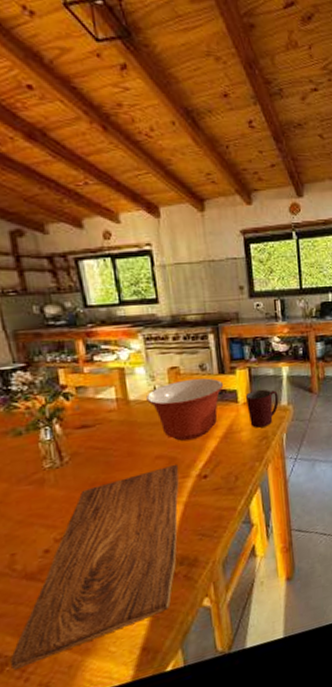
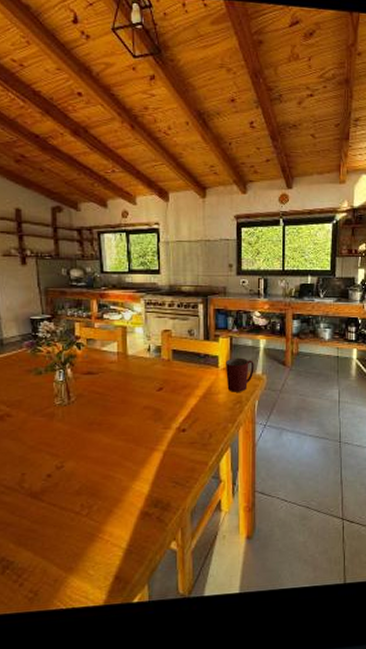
cutting board: present [9,464,179,671] -> none [10,415,162,575]
mixing bowl: present [146,378,224,441] -> none [142,343,208,395]

